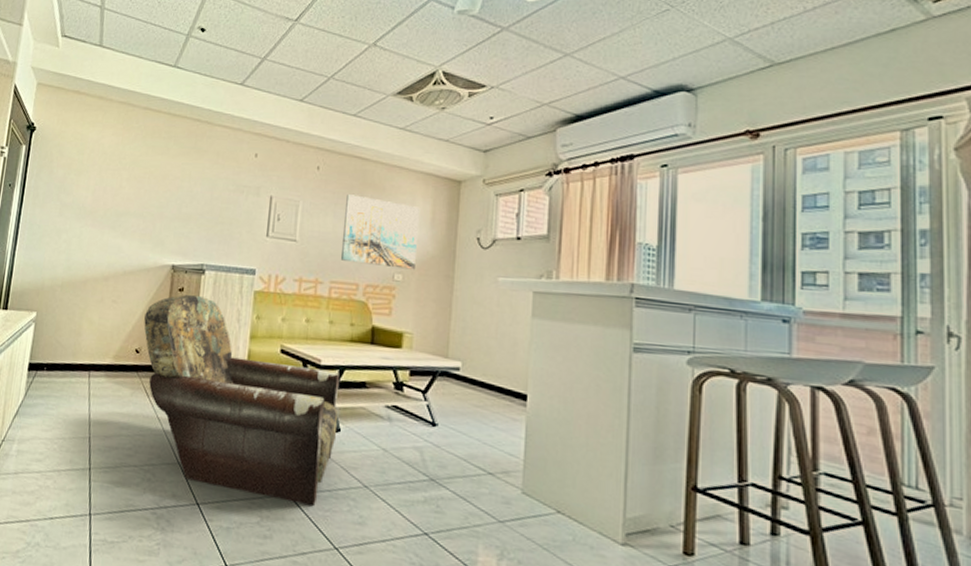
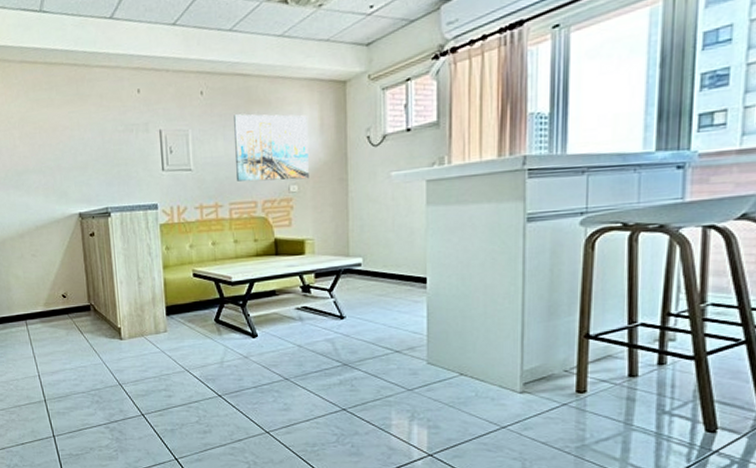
armchair: present [144,294,341,507] -> none [64,237,254,402]

